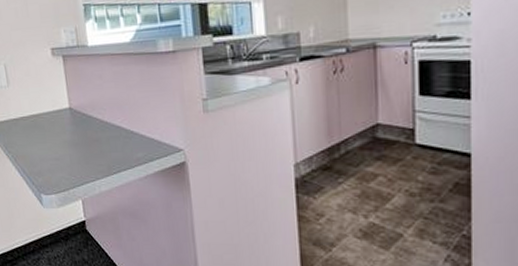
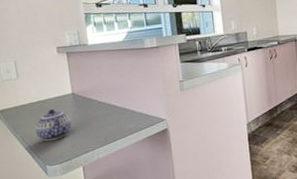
teapot: none [28,125,70,166] -> present [35,108,72,142]

